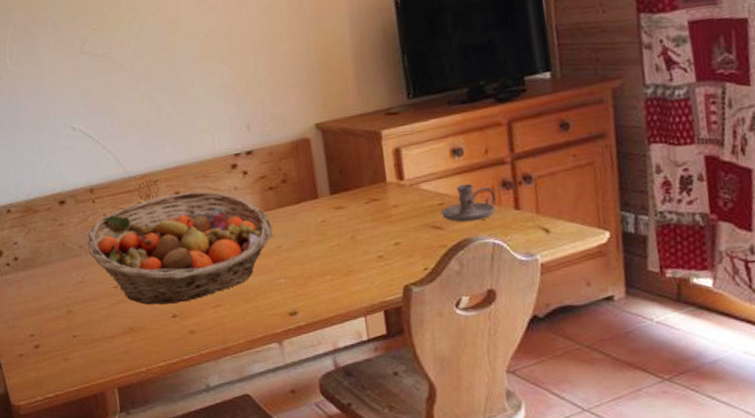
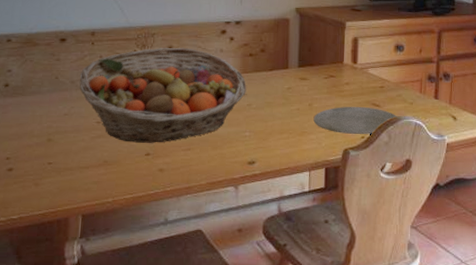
plate: none [359,231,469,268] -> present [313,106,399,135]
candle holder: present [441,183,496,223] -> none [381,73,422,104]

